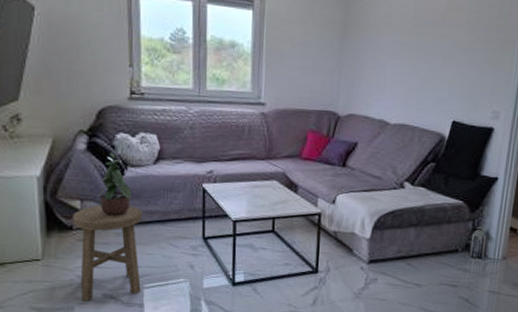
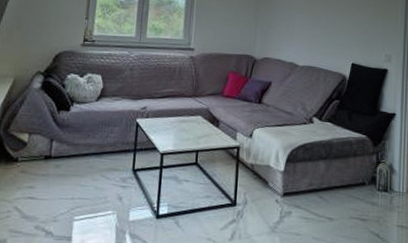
stool: present [73,205,142,302] -> none [15,139,82,235]
potted plant: present [96,152,133,216] -> none [43,91,75,149]

